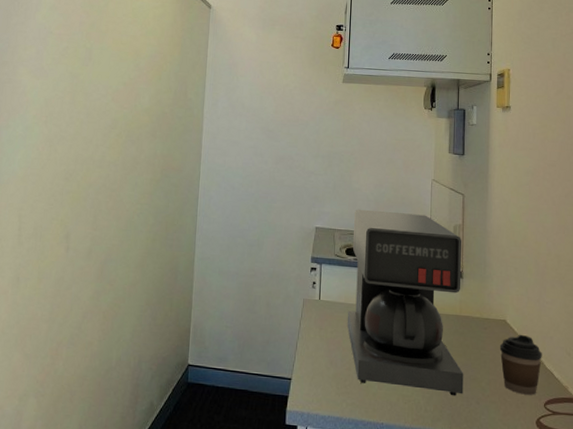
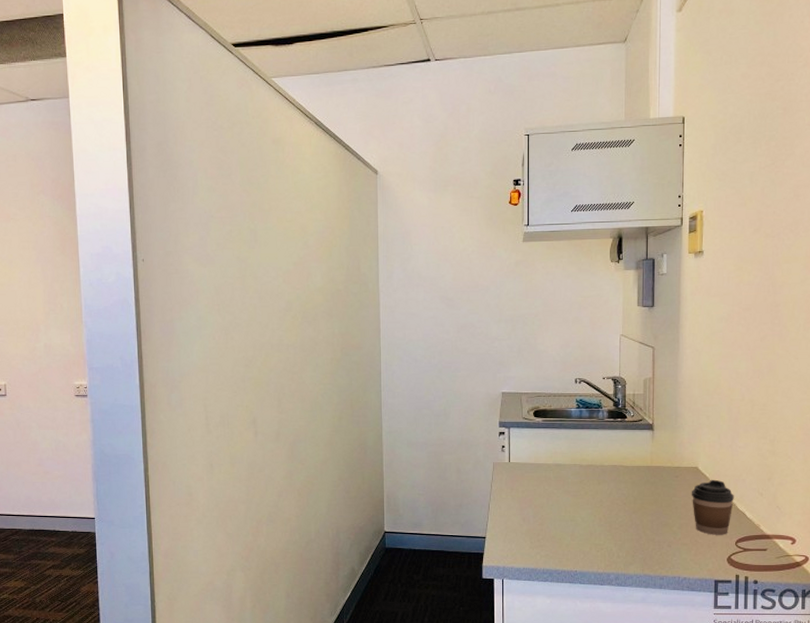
coffee maker: present [346,209,464,396] -> none [537,370,656,542]

